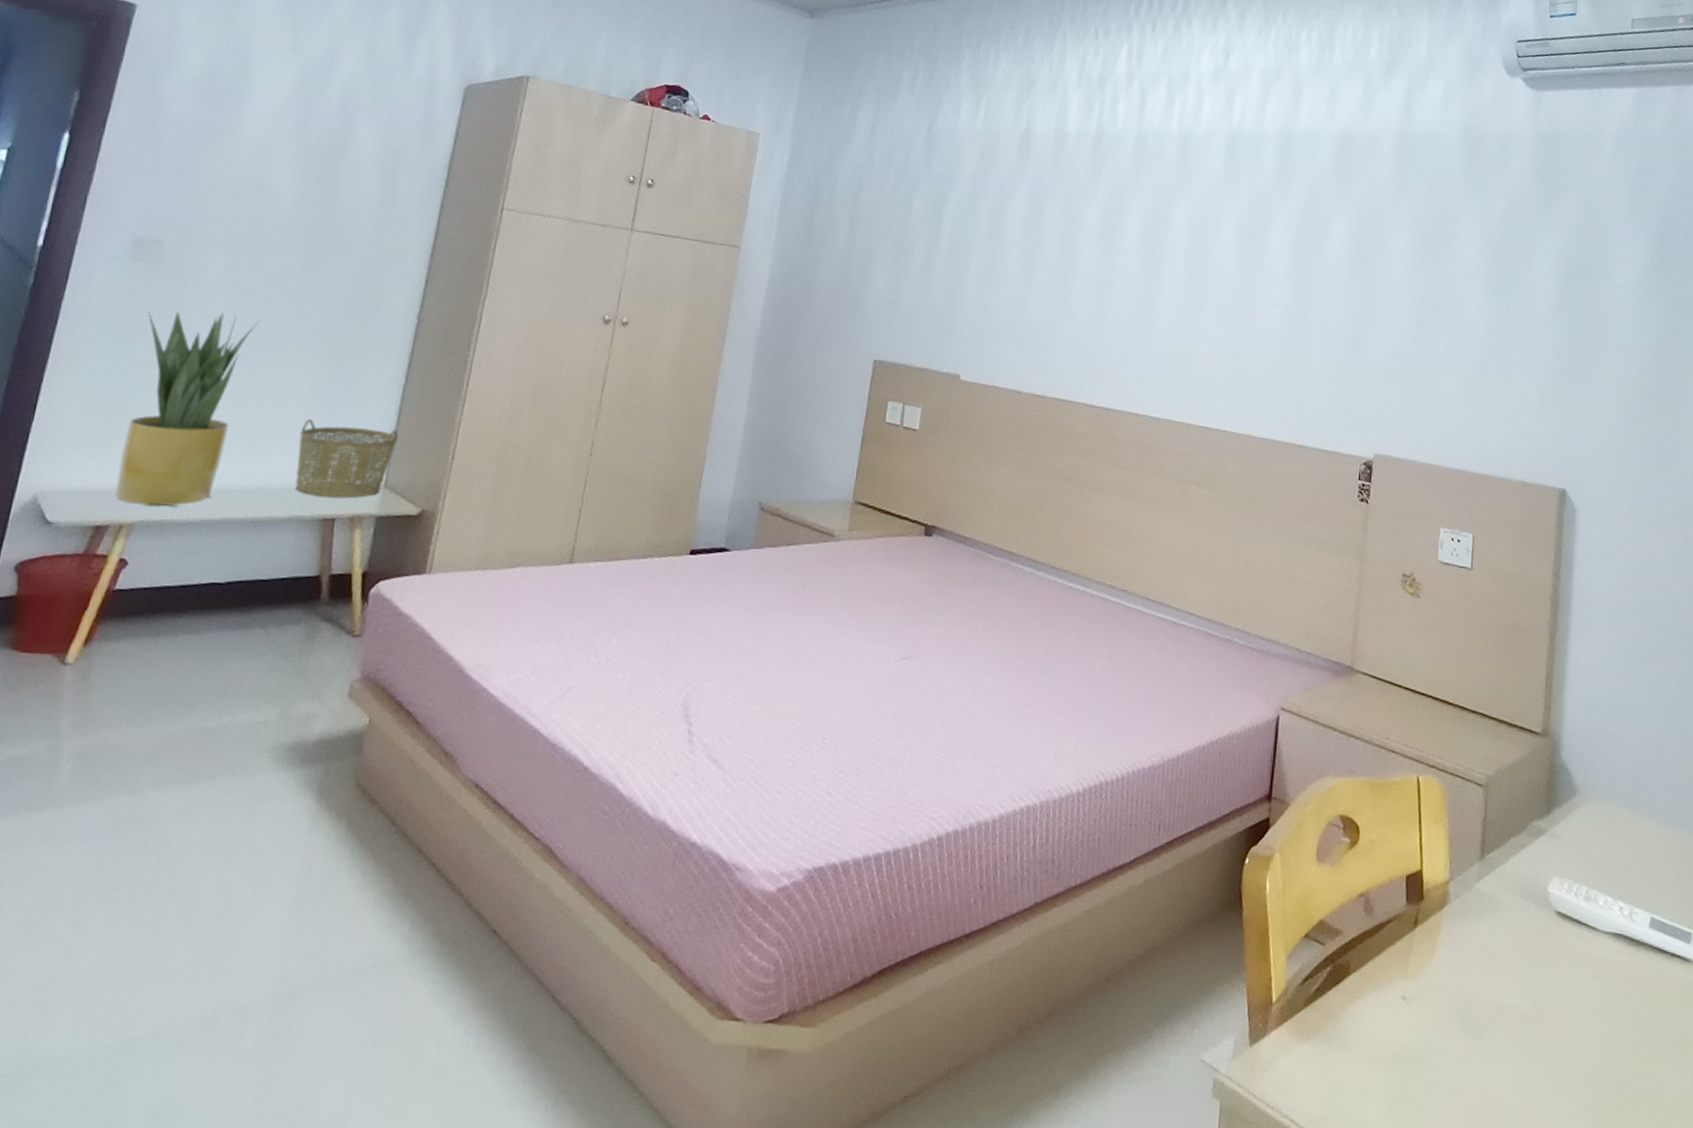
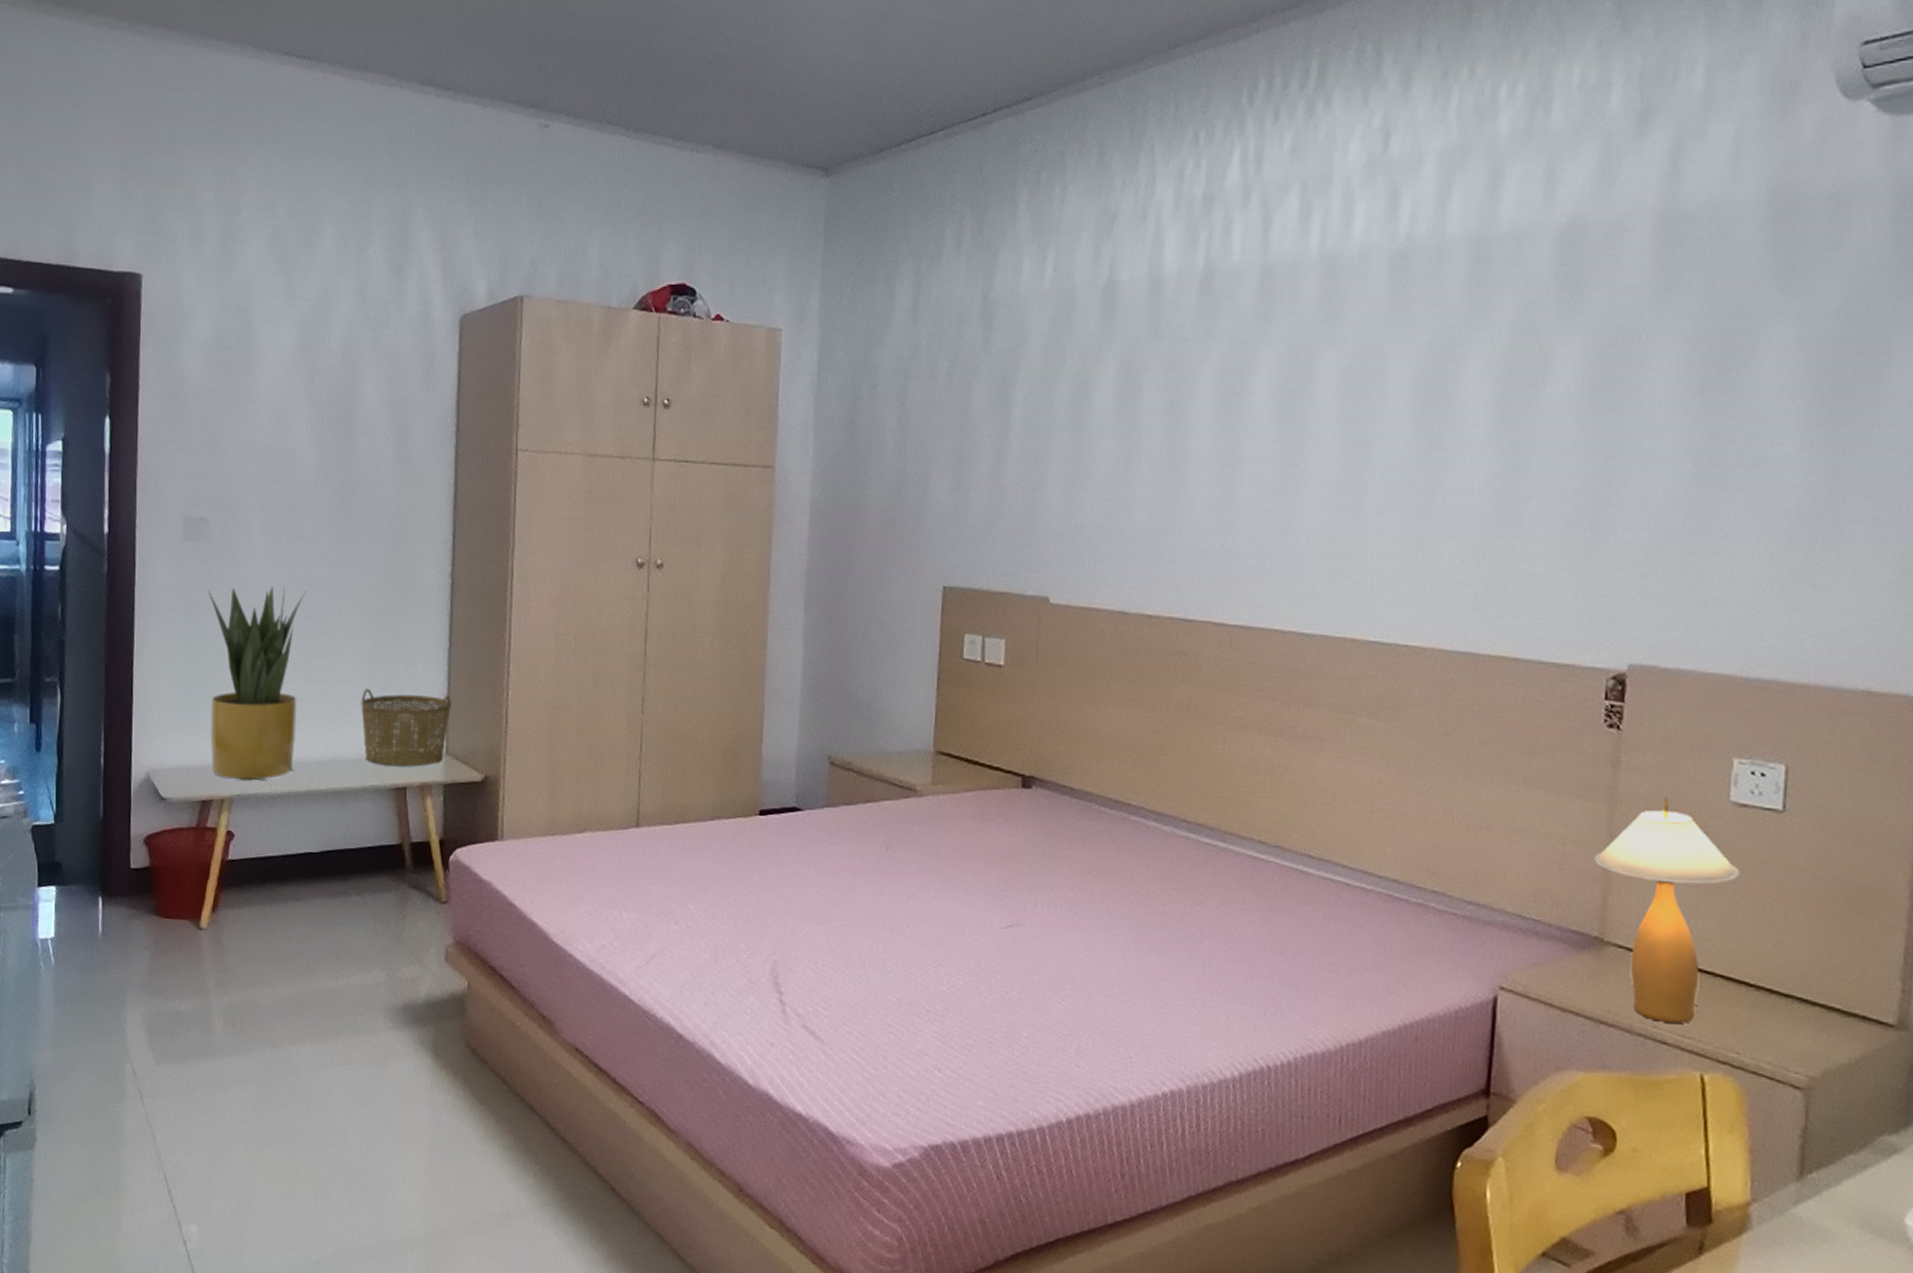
table lamp: none [1349,556,1444,735] -> present [1594,797,1740,1023]

